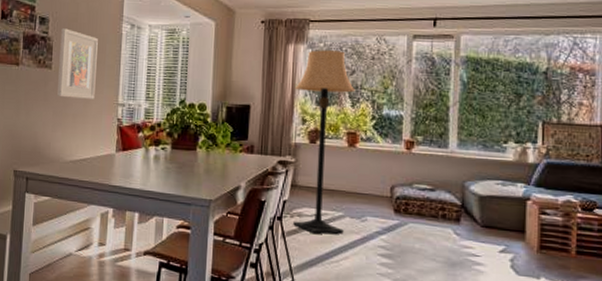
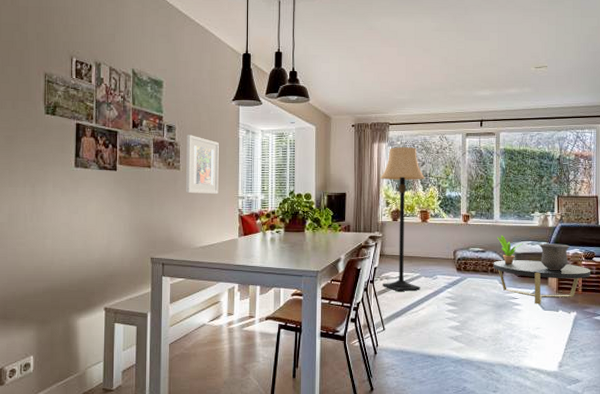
coffee table: none [445,203,591,267] -> present [493,260,591,304]
potted plant: none [451,169,490,210] -> present [496,235,523,264]
ceramic pot: none [513,184,559,222] -> present [539,243,570,270]

